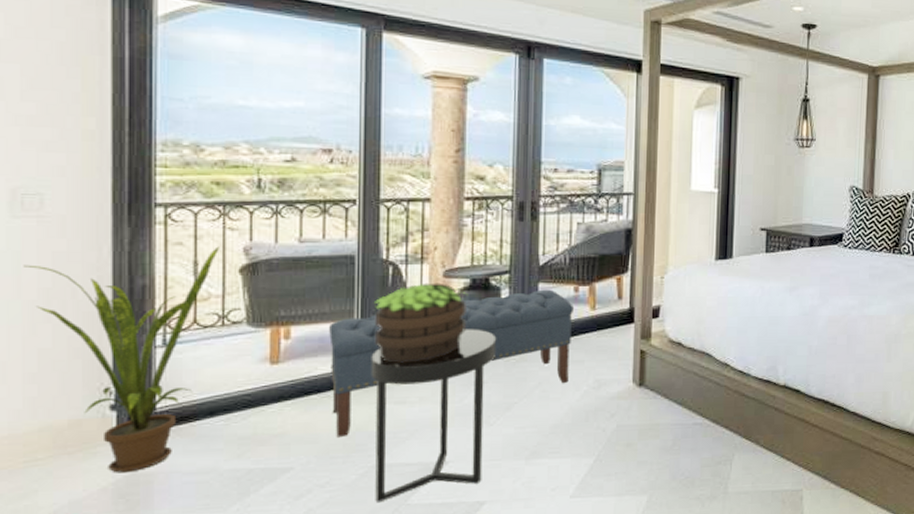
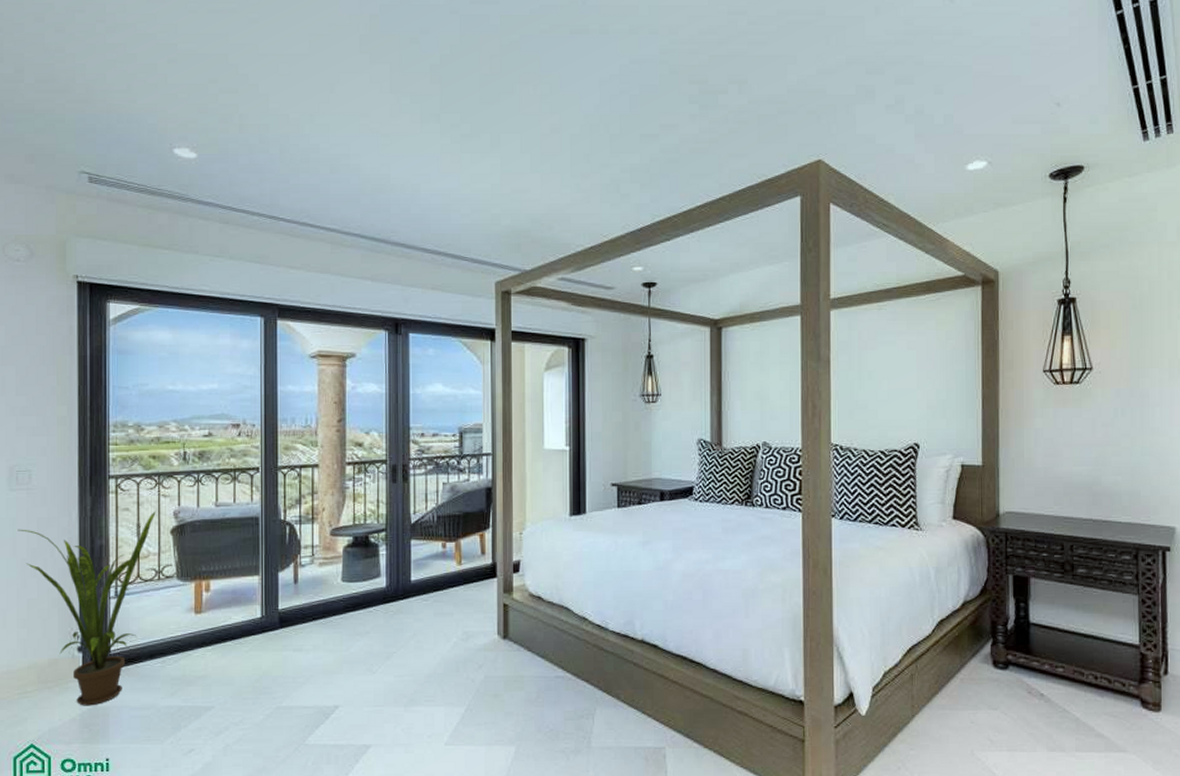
bench: present [329,289,575,438] -> none [240,546,443,681]
side table: present [371,329,496,503] -> none [273,583,376,742]
potted plant: present [374,283,468,363] -> none [275,540,351,614]

